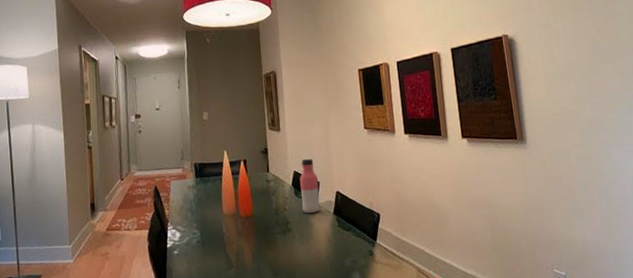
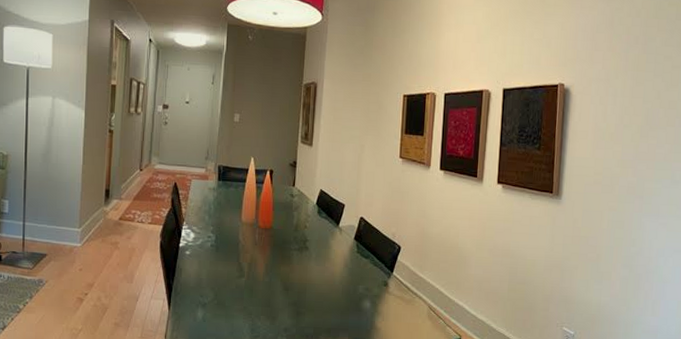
water bottle: present [299,159,320,214] -> none [323,179,344,235]

